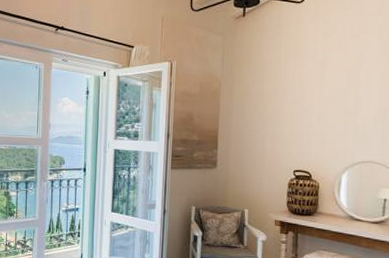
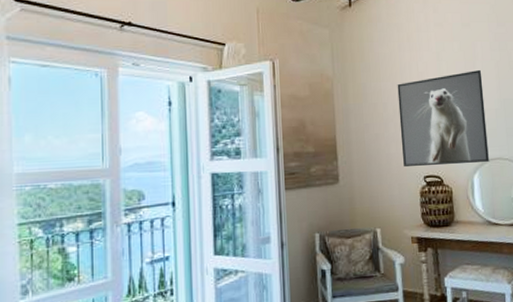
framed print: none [276,78,365,164] -> present [397,69,489,166]

